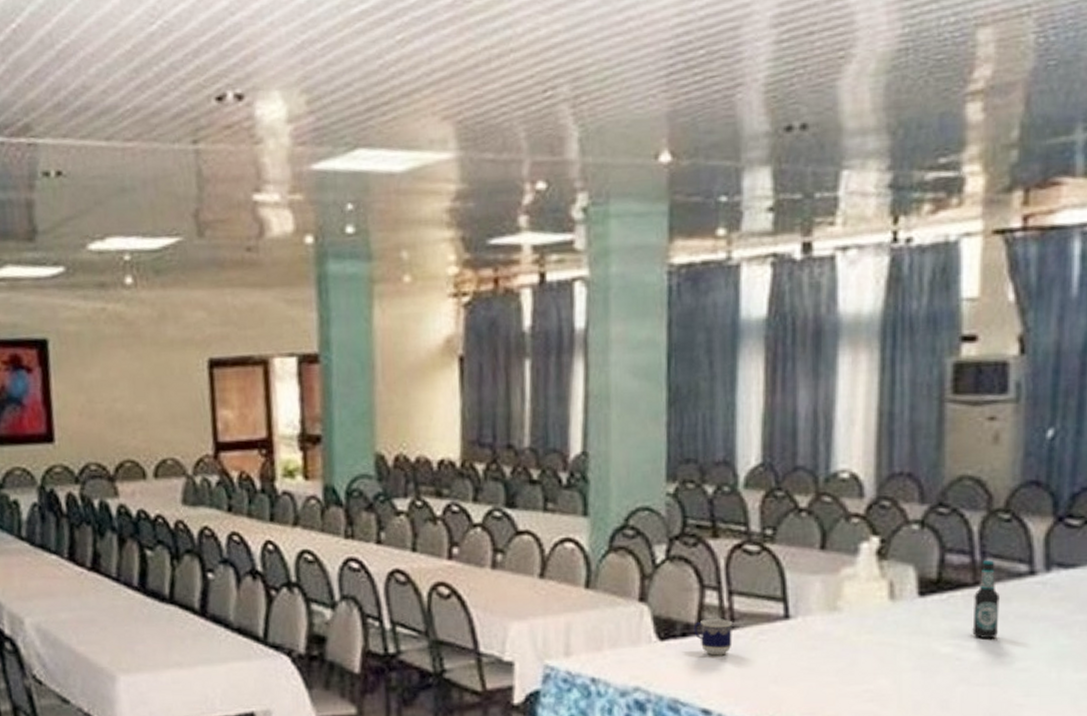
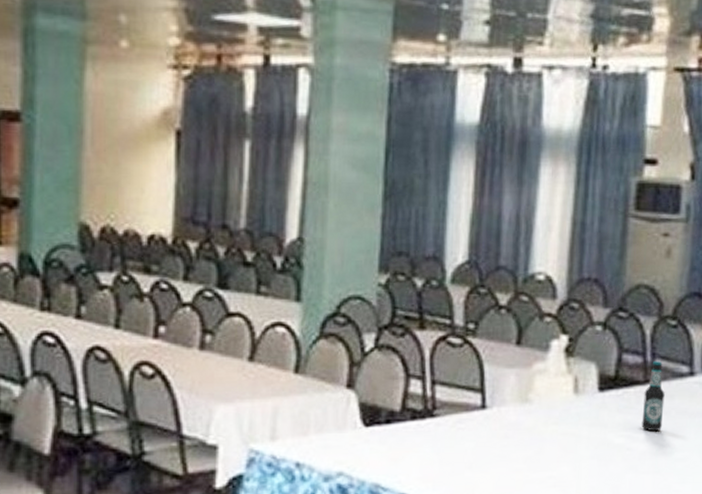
cup: present [693,619,733,656] -> none [397,407,435,443]

